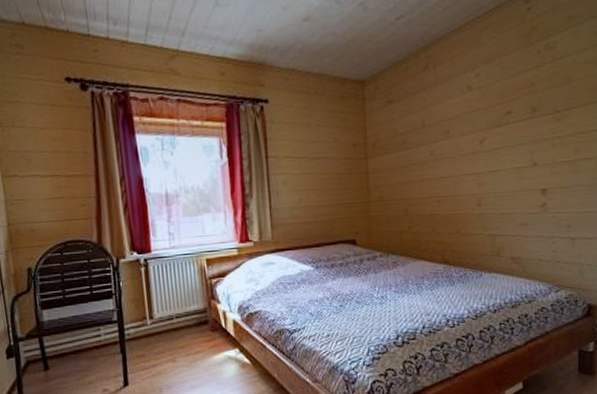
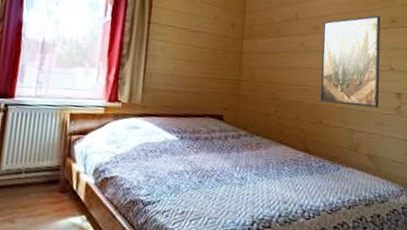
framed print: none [453,106,522,211] -> present [320,15,381,108]

